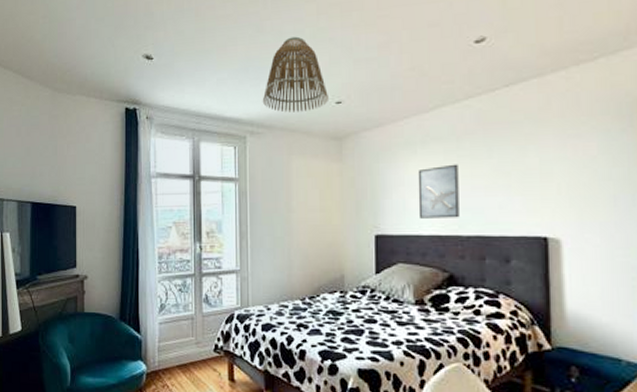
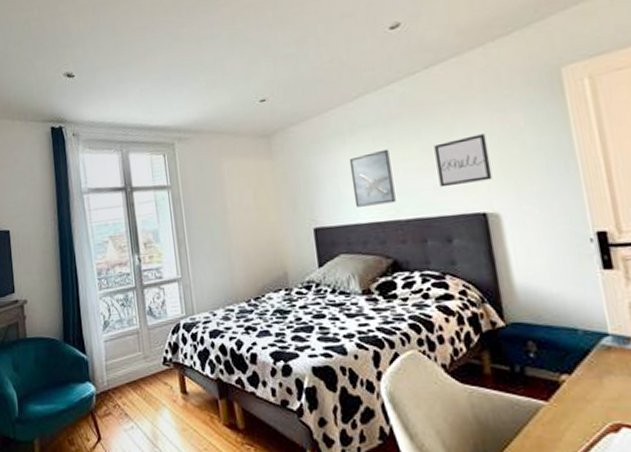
lamp shade: present [262,36,328,113] -> none [186,40,252,116]
wall art: none [504,158,558,208] -> present [434,134,493,188]

